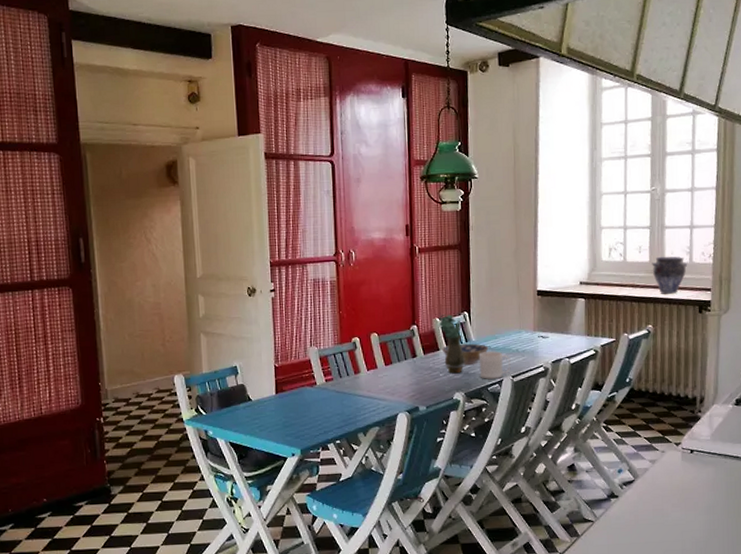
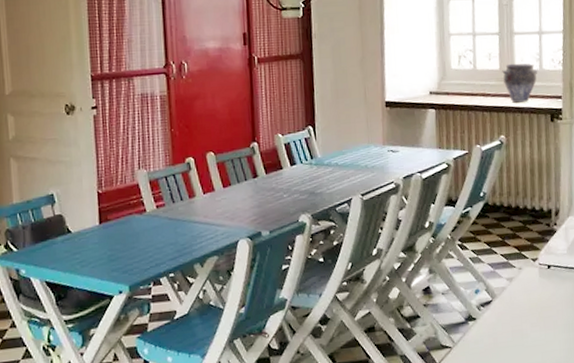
vase: present [439,312,466,374] -> none [281,128,311,194]
bowl: present [441,343,489,365] -> none [285,160,336,184]
mug: present [478,350,511,380] -> none [325,167,360,199]

